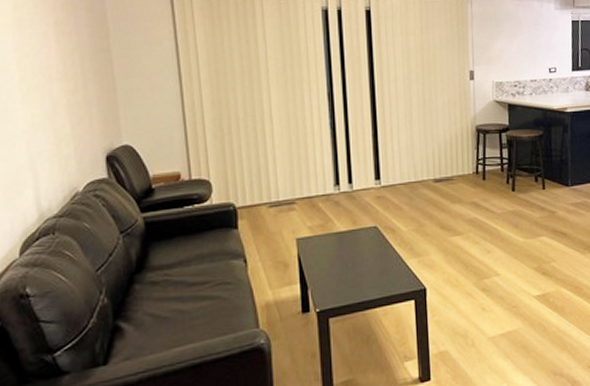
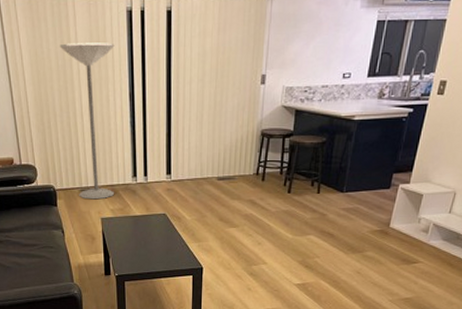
floor lamp: none [244,41,313,217] -> present [59,43,115,200]

